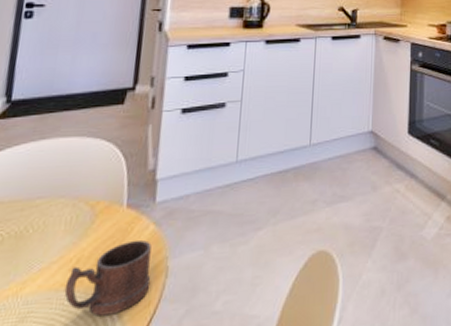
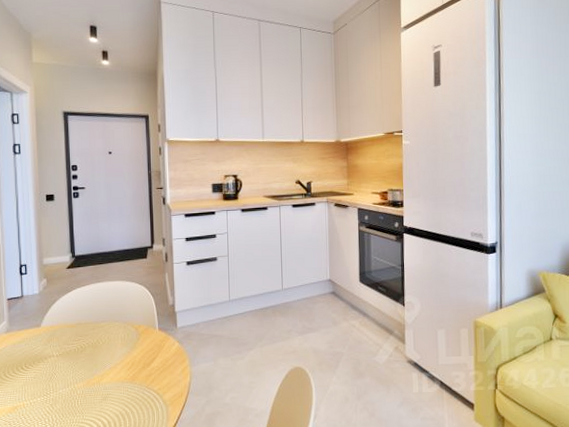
mug: present [64,240,152,317] -> none [127,352,181,400]

